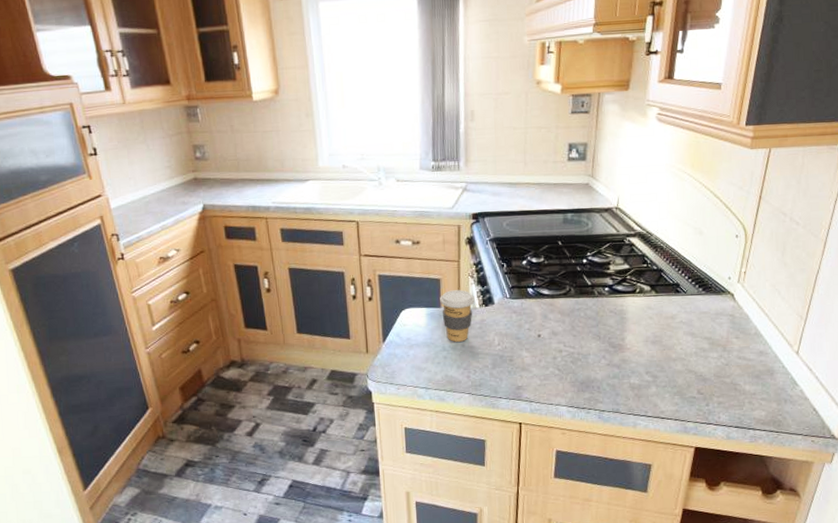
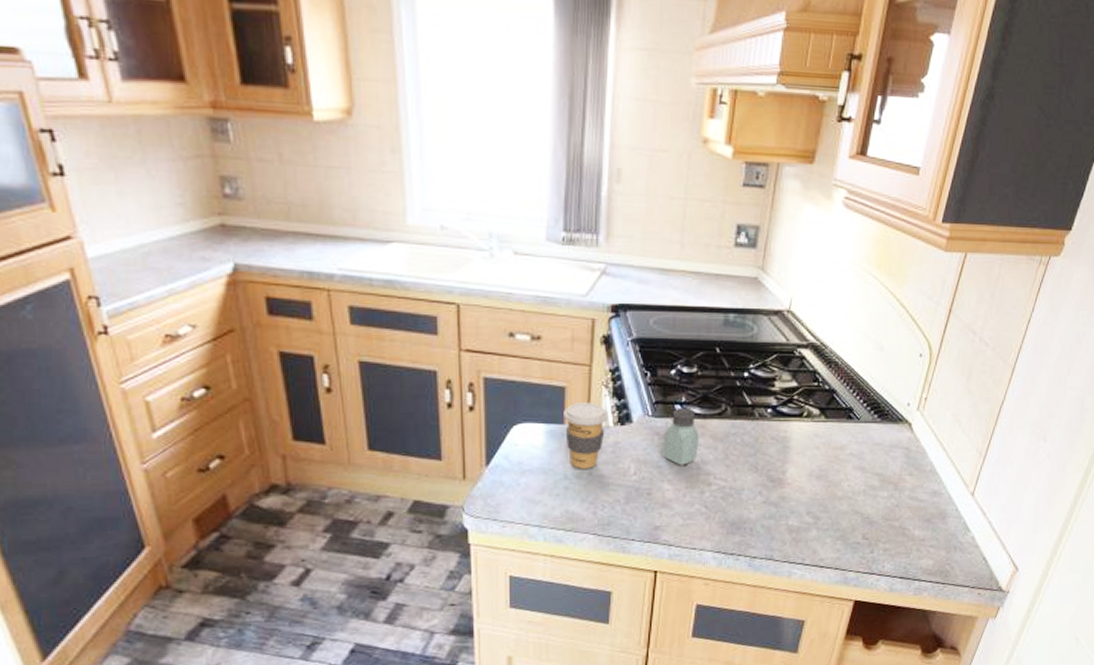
saltshaker: none [519,290,550,337] -> present [661,408,700,465]

